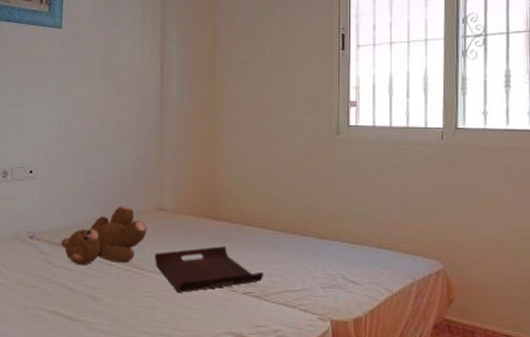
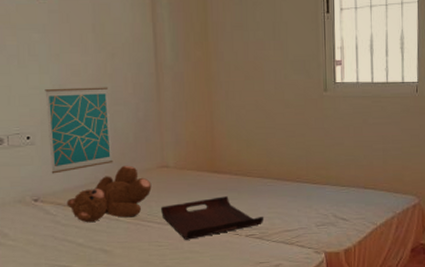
wall art: none [49,122,113,211] -> present [45,87,114,174]

